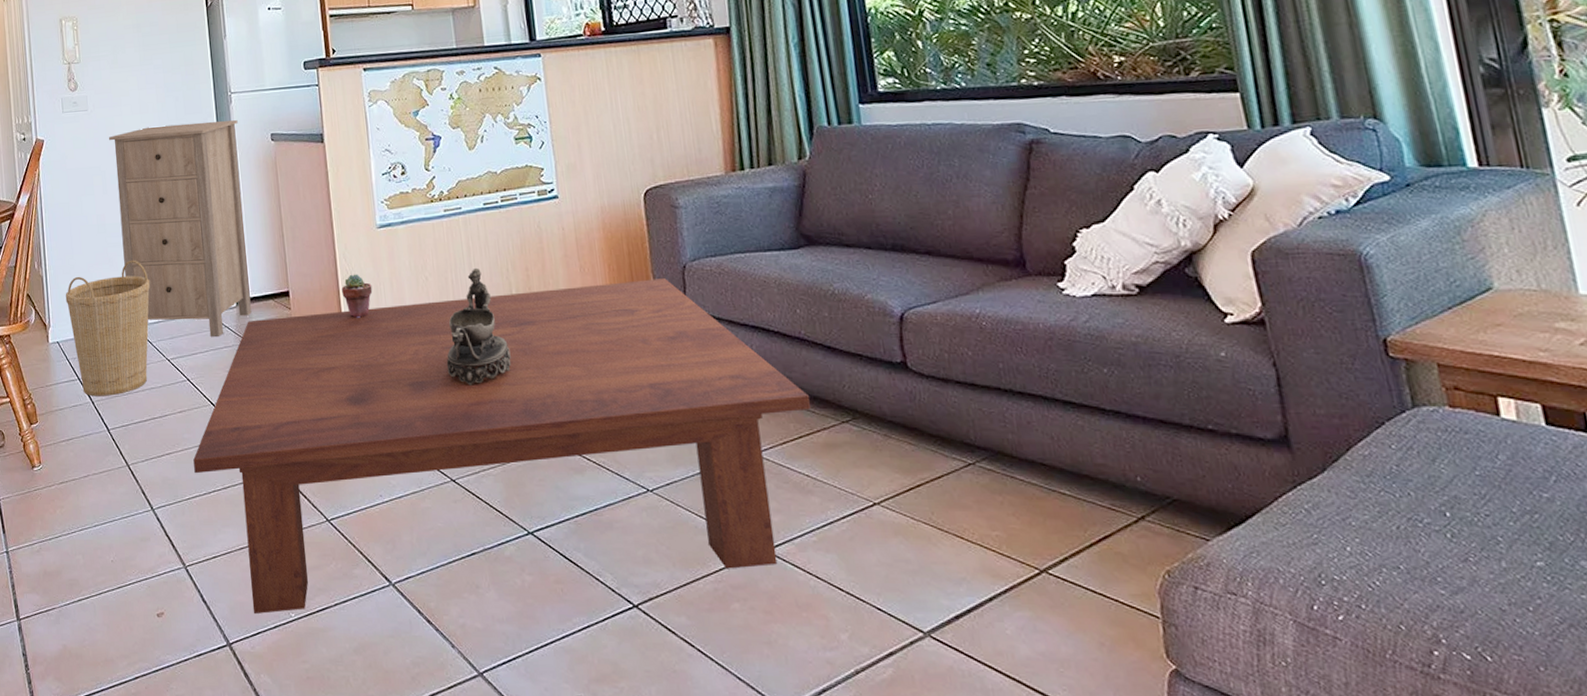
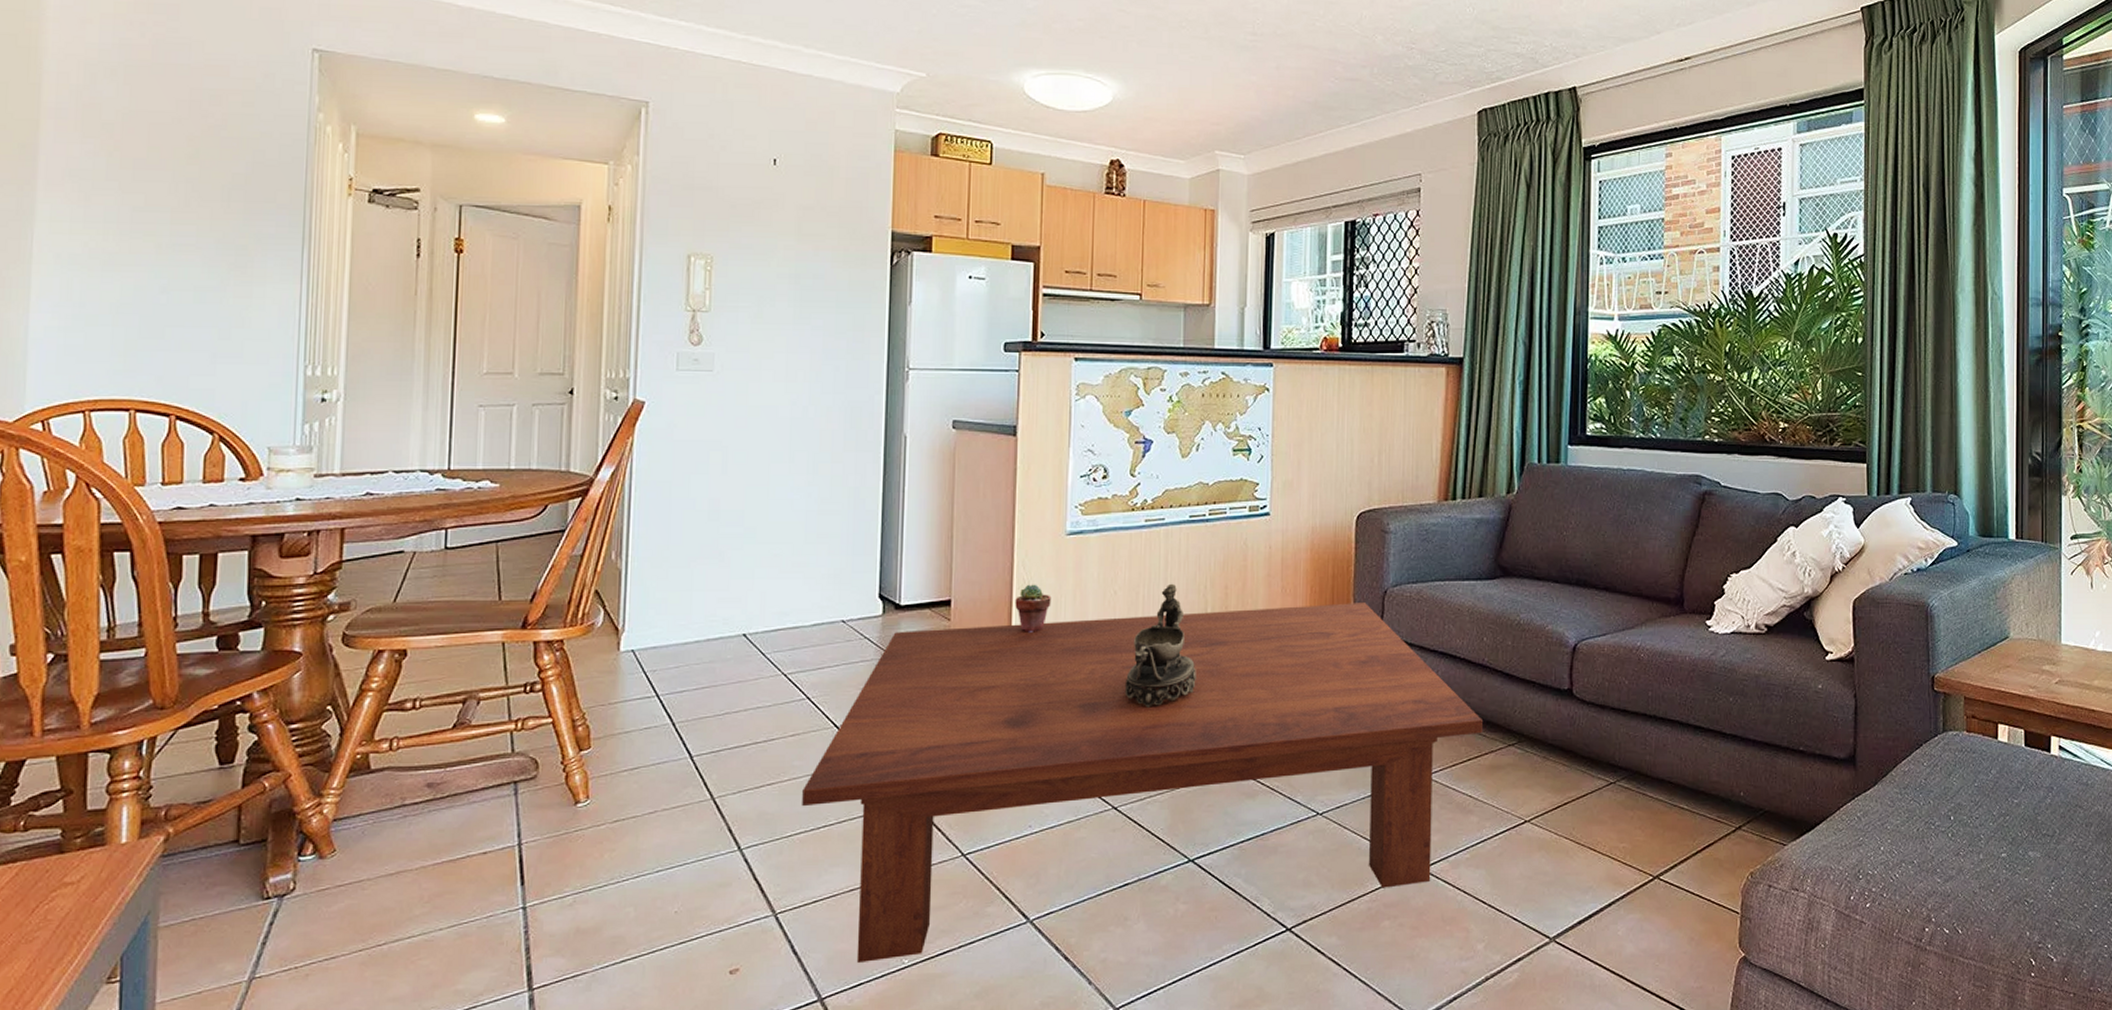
basket: present [65,260,151,397] -> none [651,555,773,717]
storage cabinet: present [108,120,252,338] -> none [737,398,913,650]

